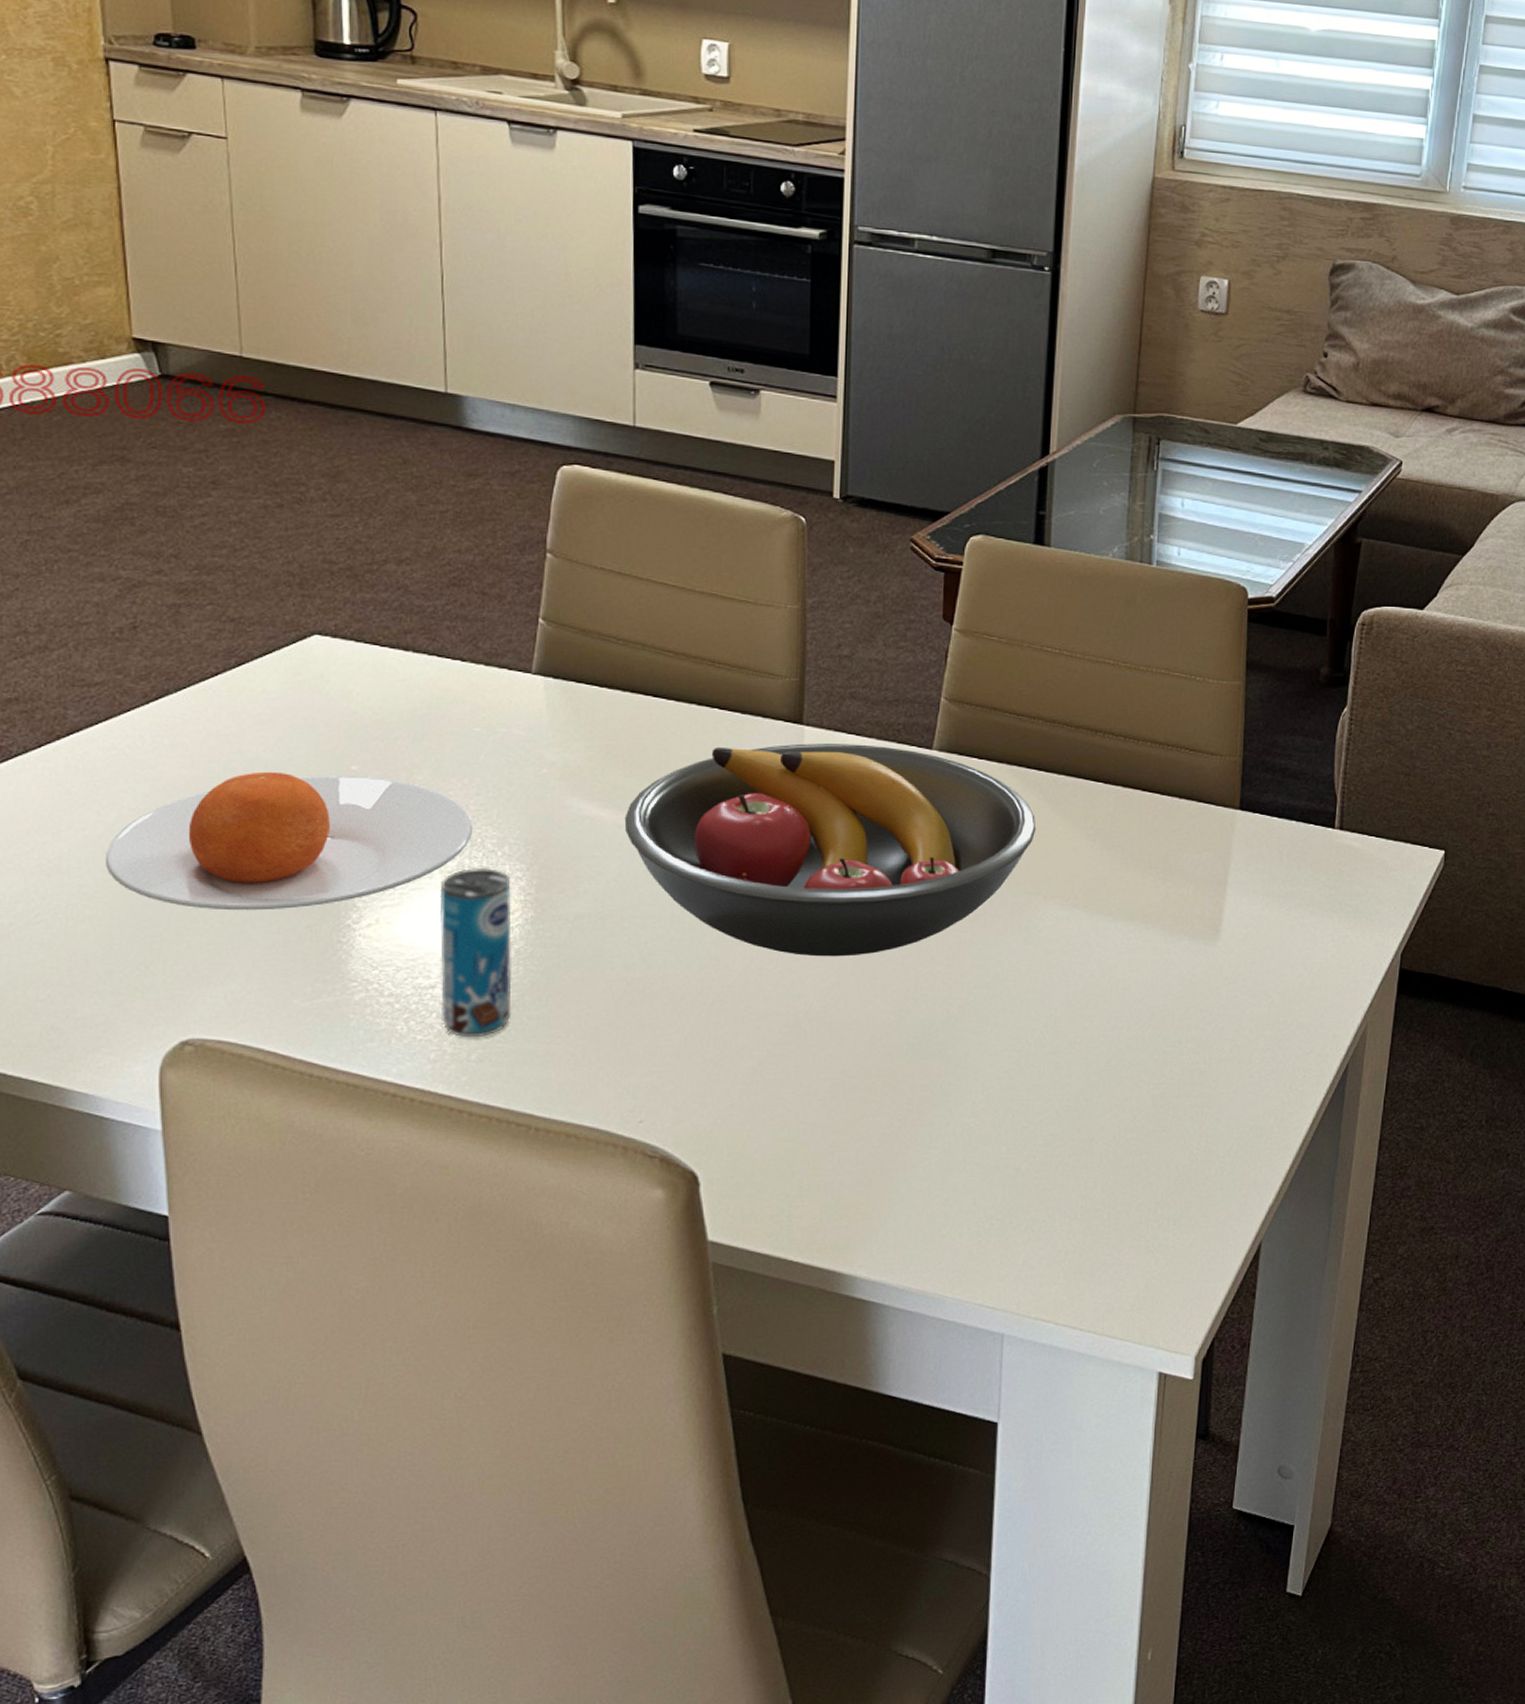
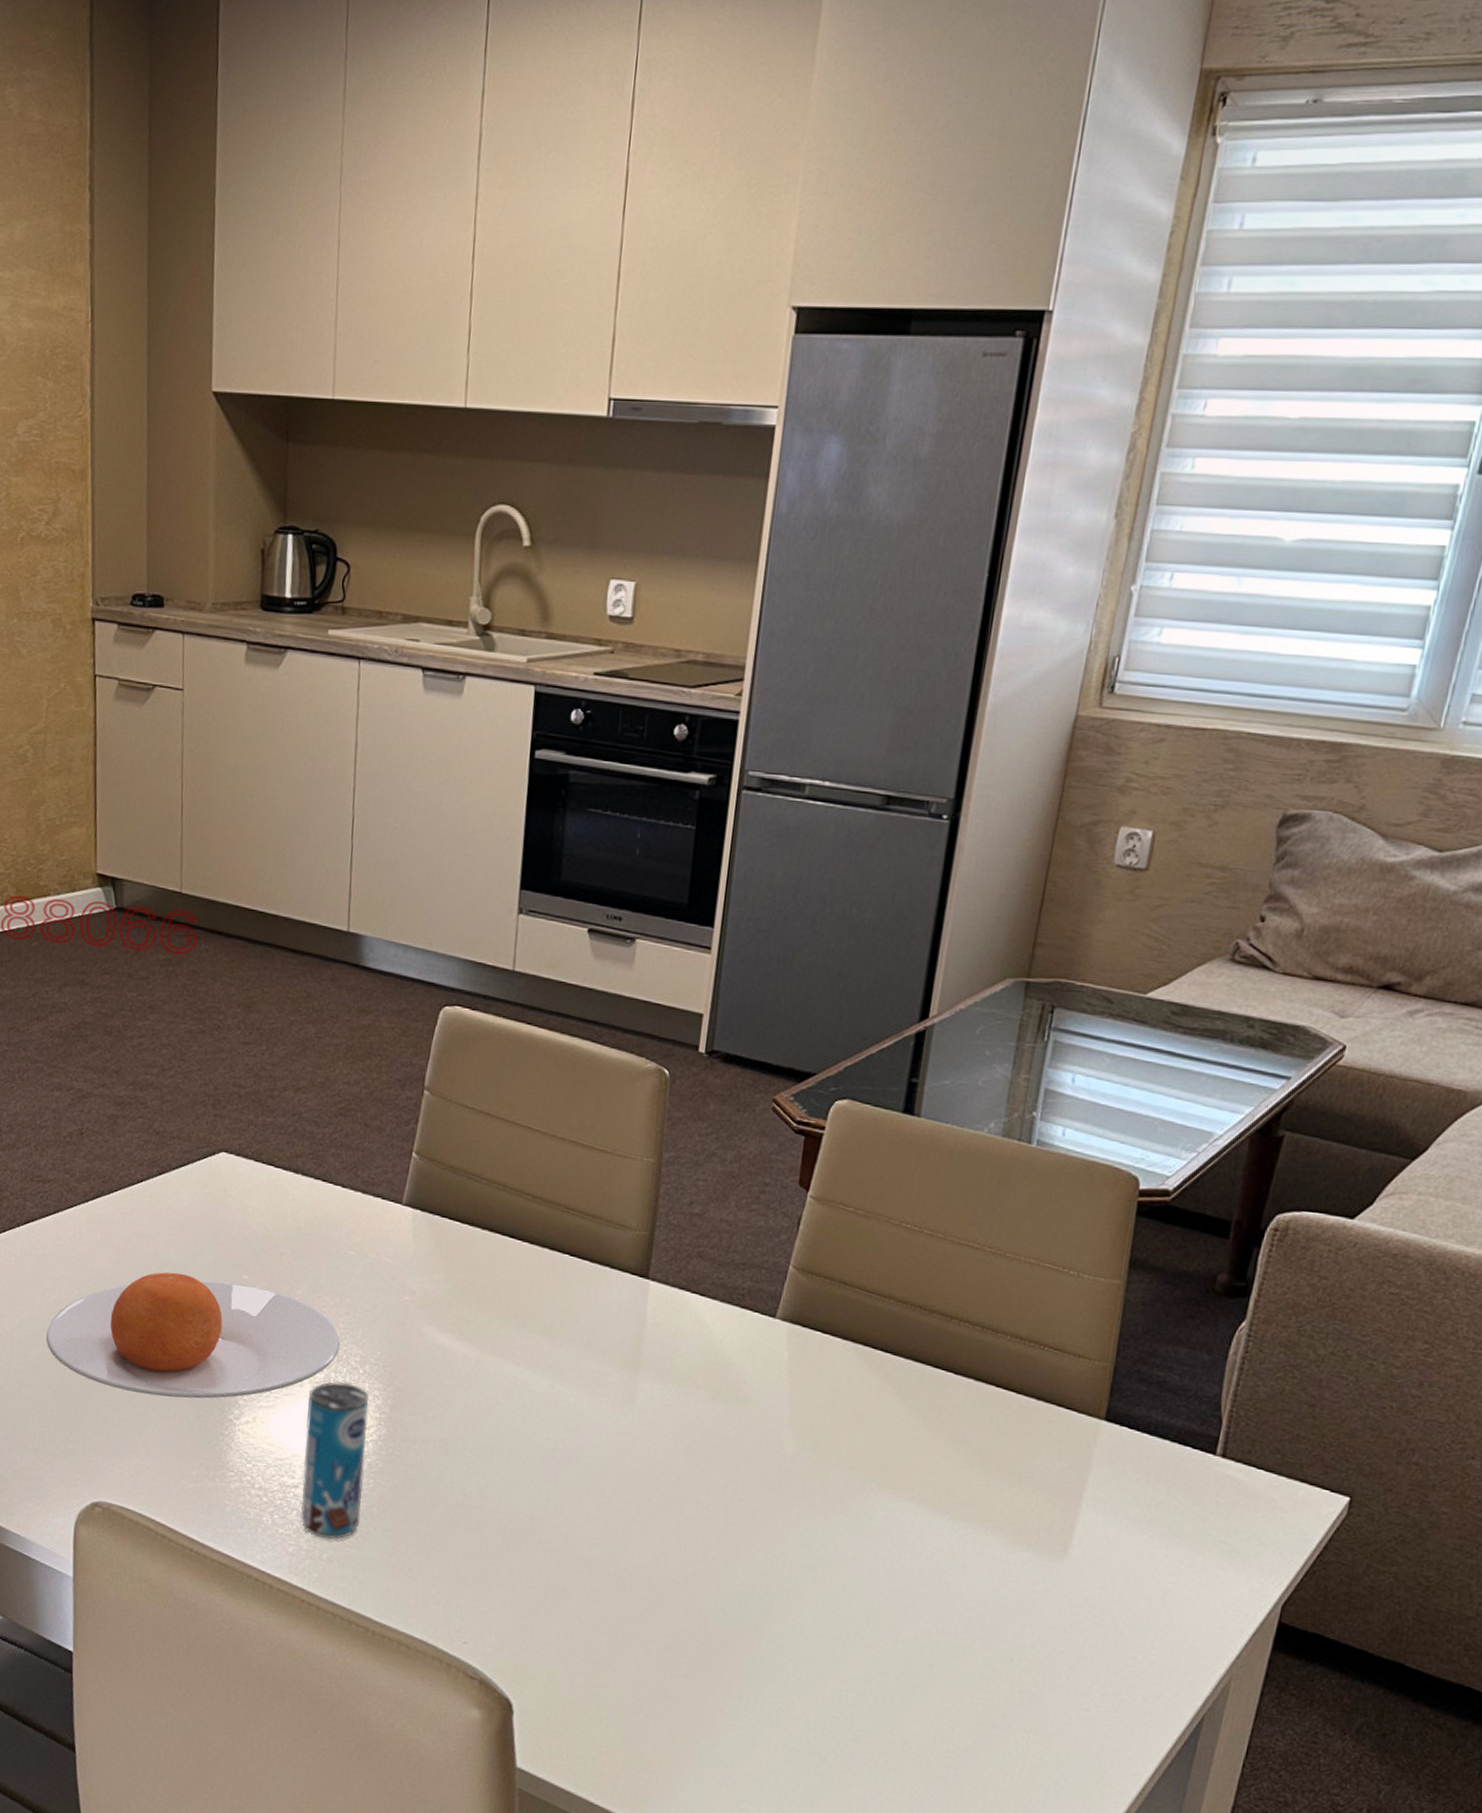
fruit bowl: present [624,743,1037,957] -> none [473,1292,877,1517]

